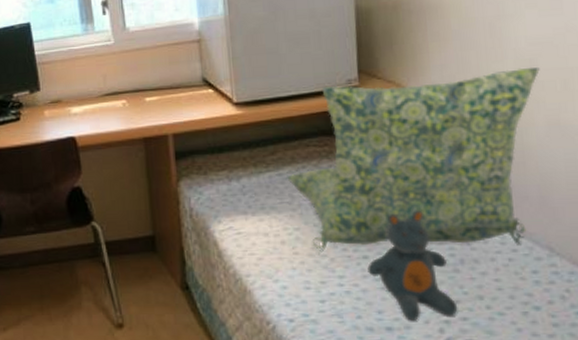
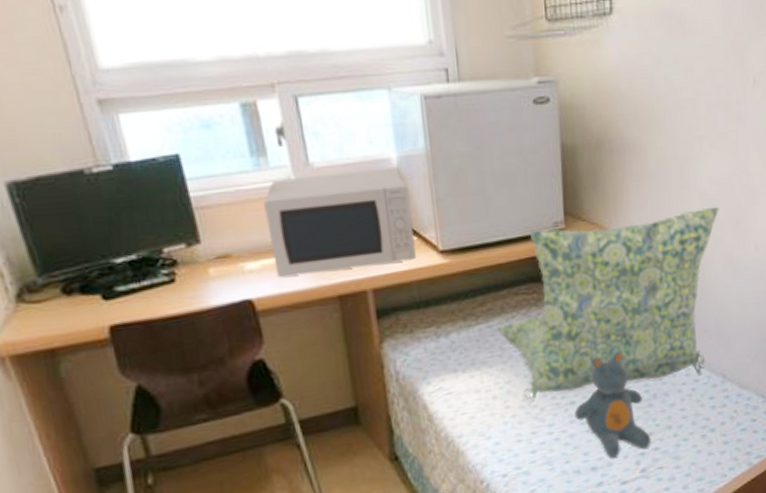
microwave oven: none [89,31,212,120] -> present [264,168,416,277]

